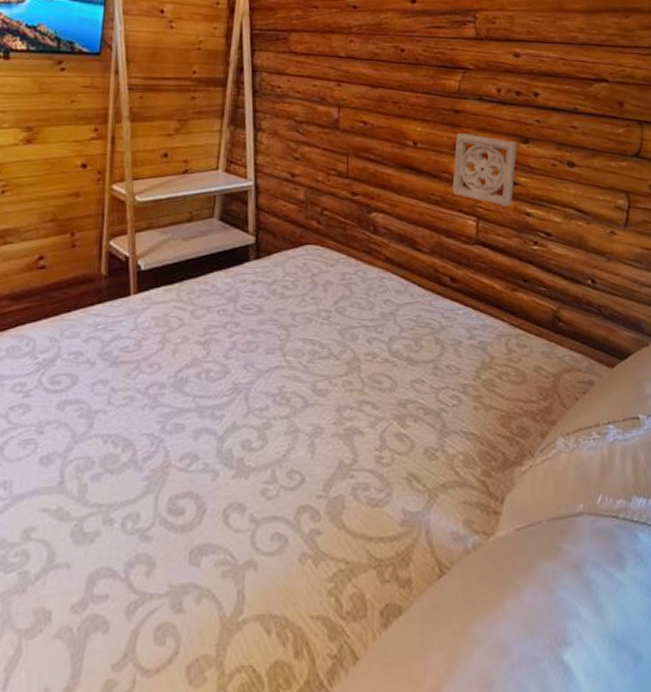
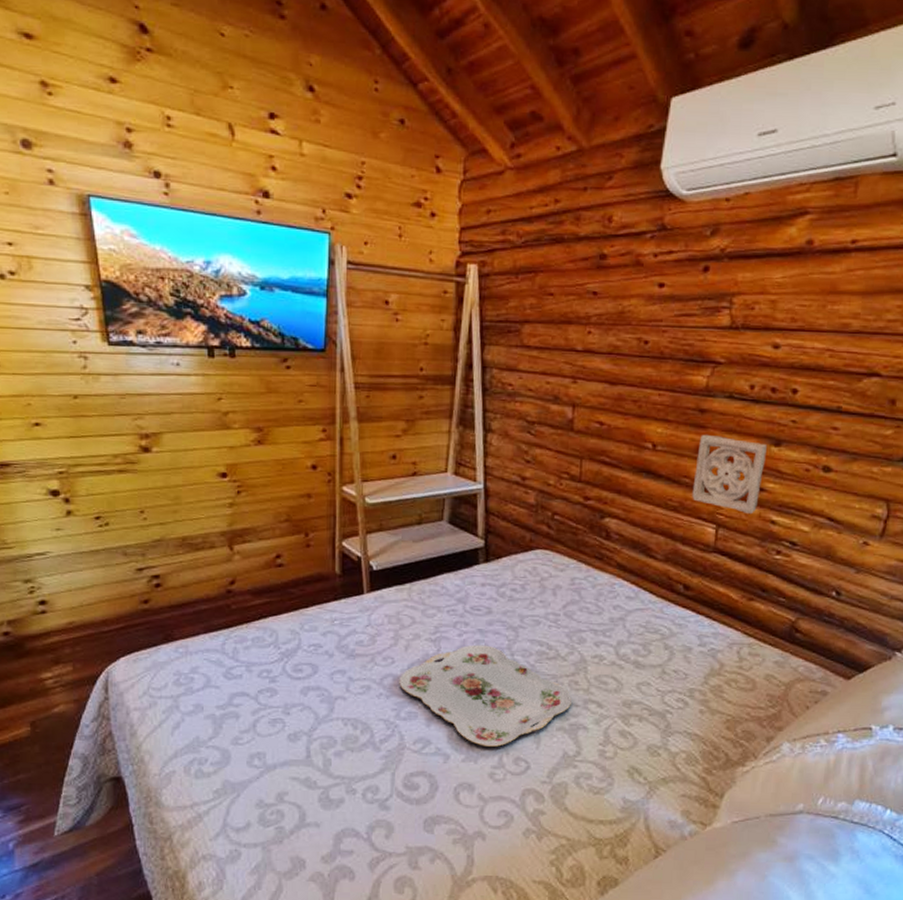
serving tray: none [165,346,346,459] -> present [399,644,572,747]

